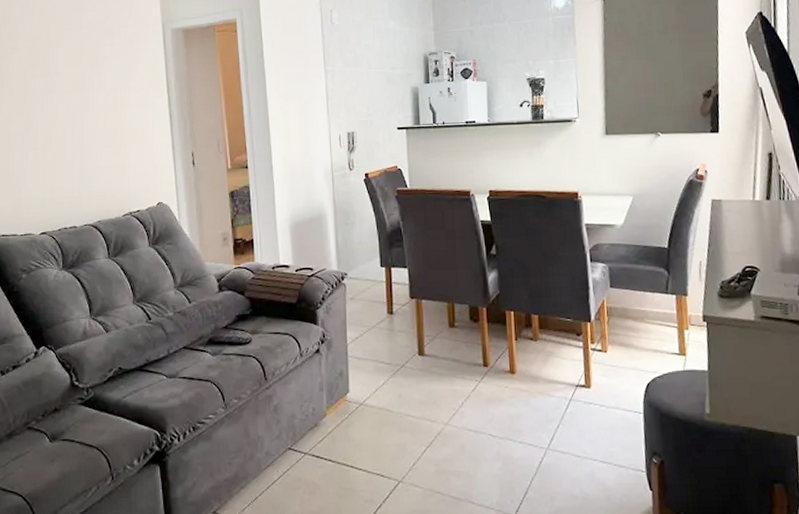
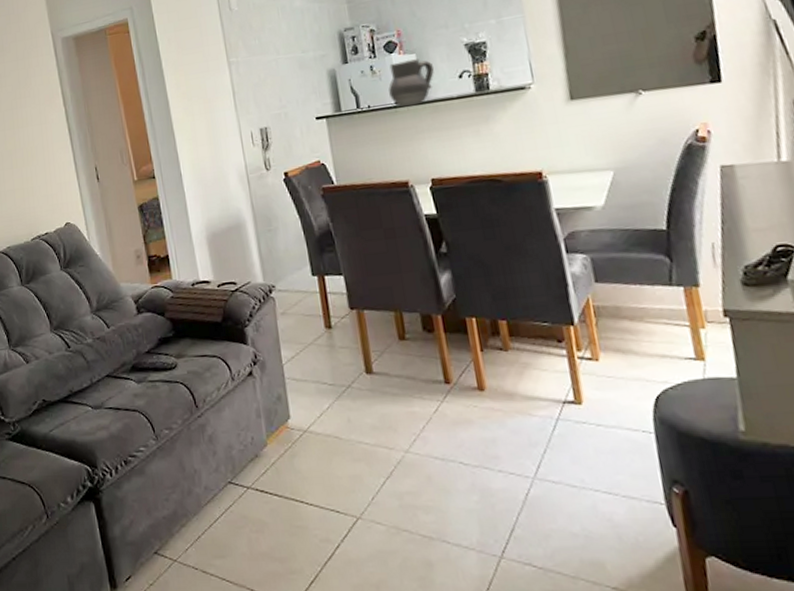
ceramic jug: none [461,85,500,127] -> present [388,59,434,108]

